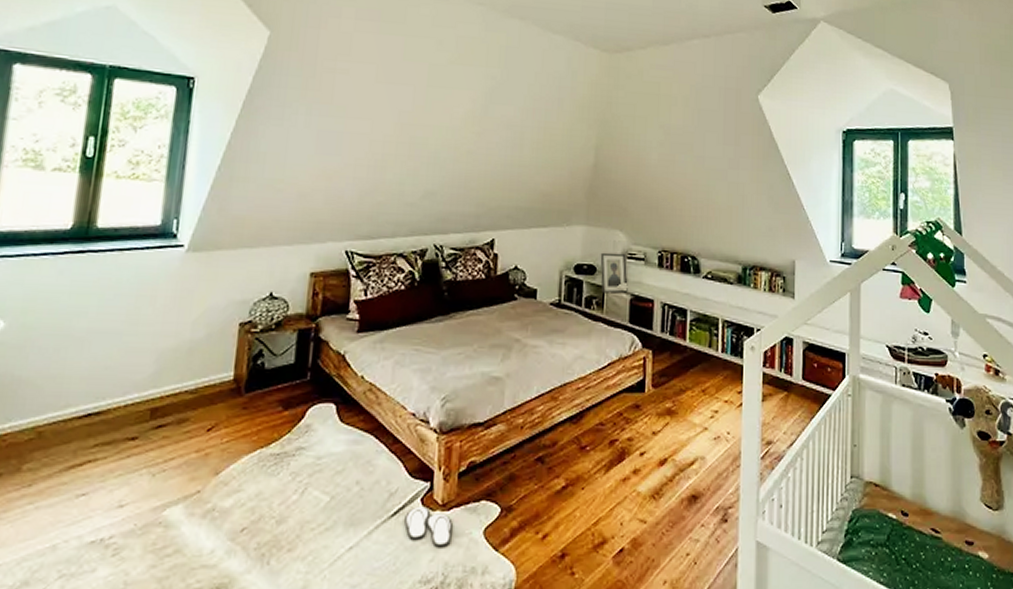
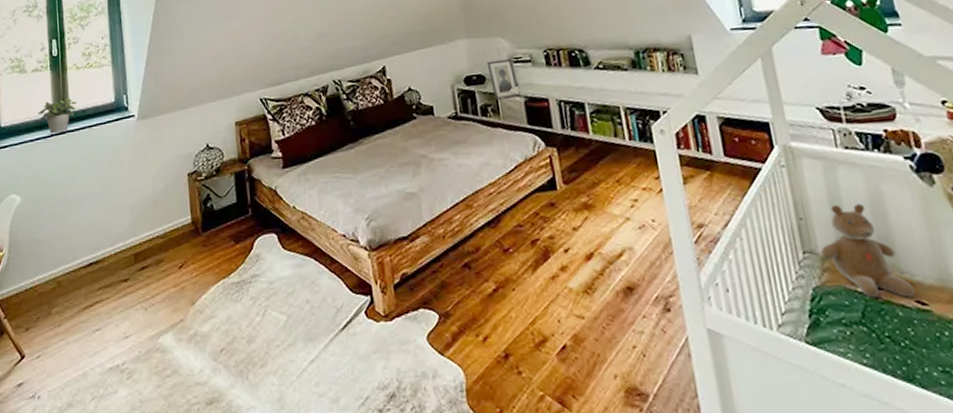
potted plant: none [50,210,109,252] -> present [38,97,77,134]
slippers: present [404,506,453,548] -> none [354,318,399,356]
stuffed bear: none [865,436,933,525] -> present [820,204,916,298]

